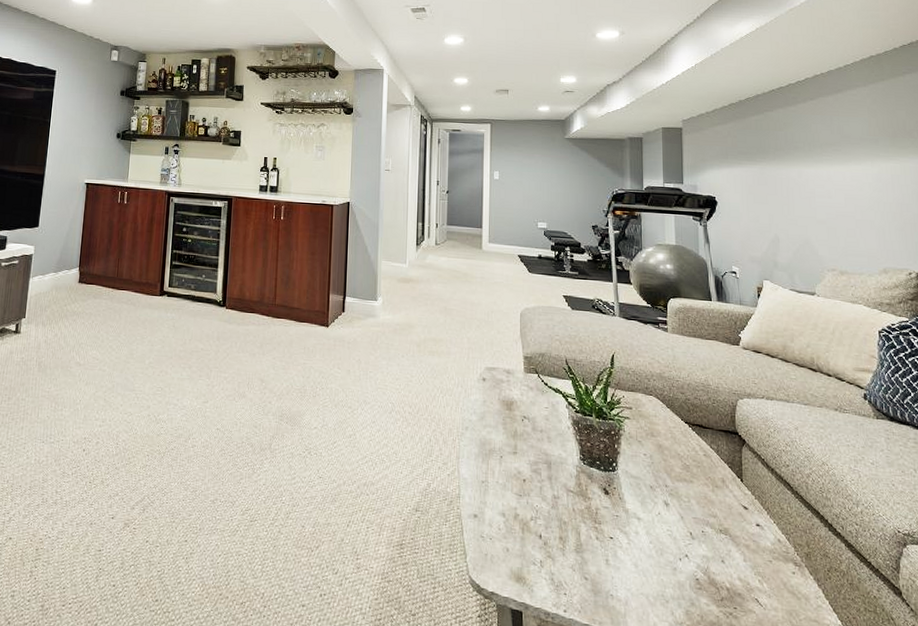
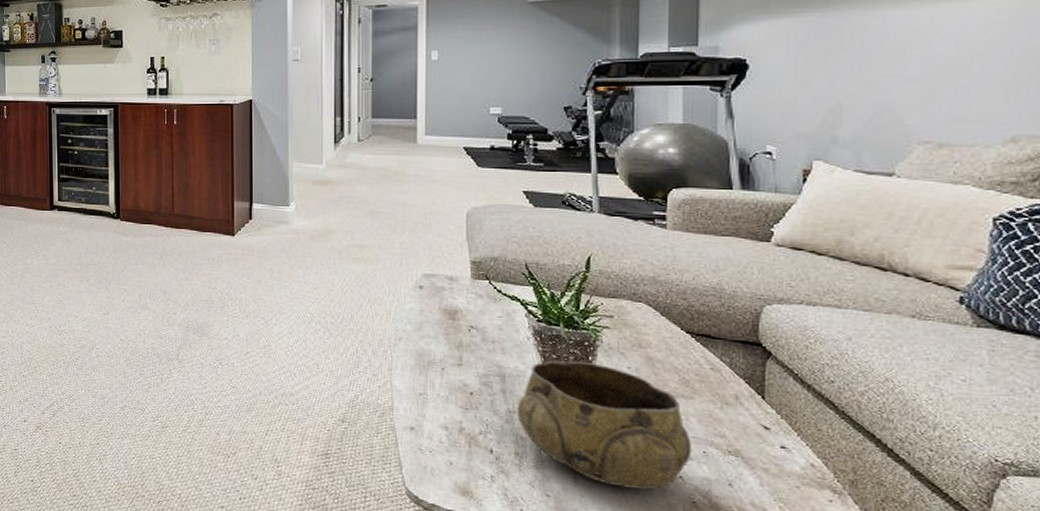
decorative bowl: none [560,448,694,569] -> present [516,360,693,490]

